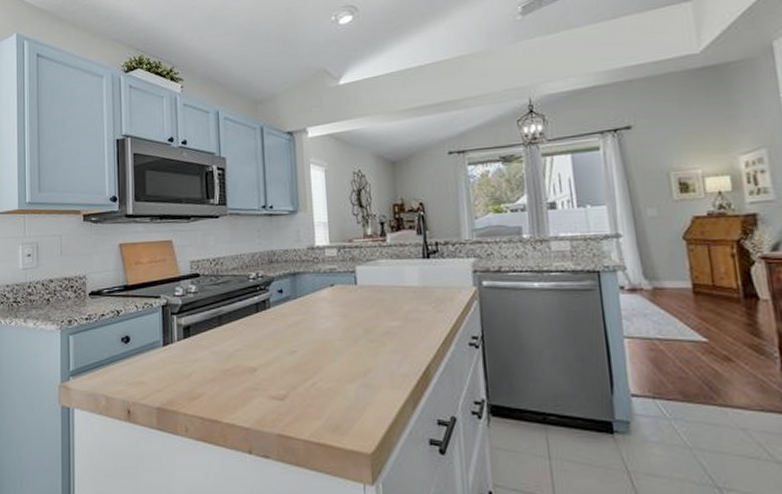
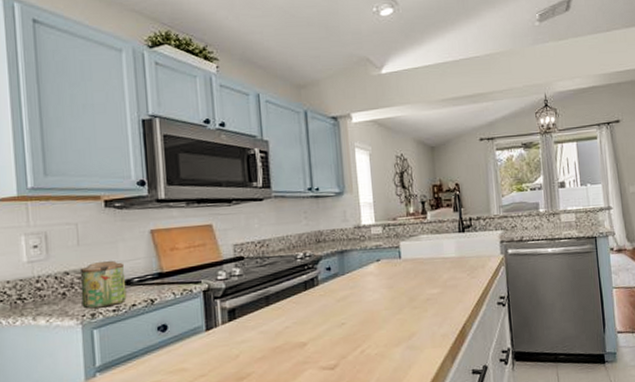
canister: none [61,272,97,316] -> present [79,261,127,309]

